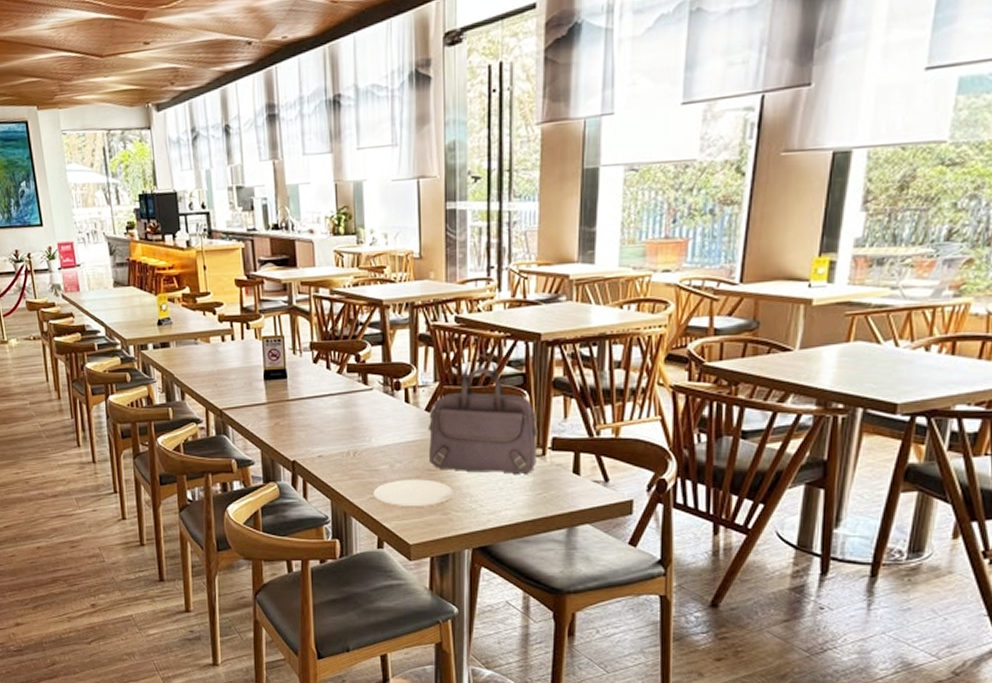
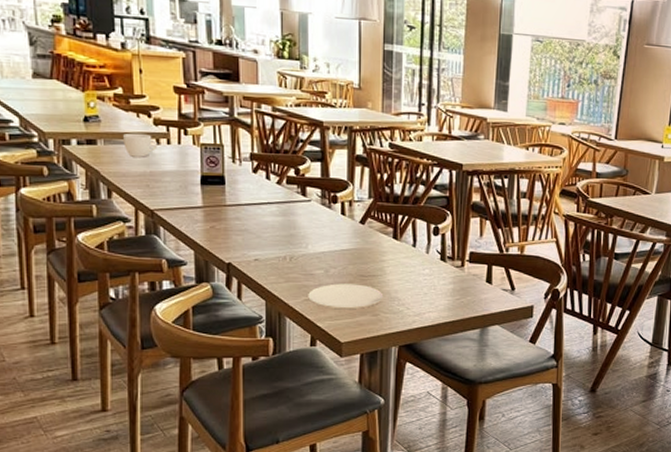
cup: none [192,331,224,357] -> present [123,133,158,157]
handbag: present [427,354,538,474] -> none [361,177,458,282]

